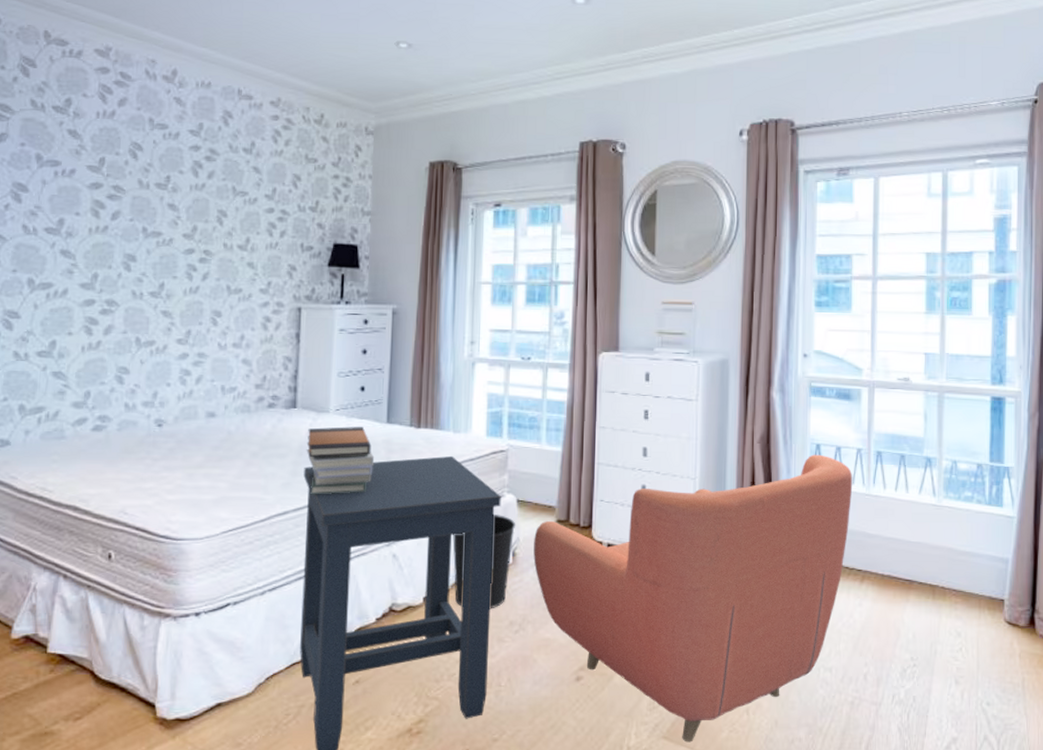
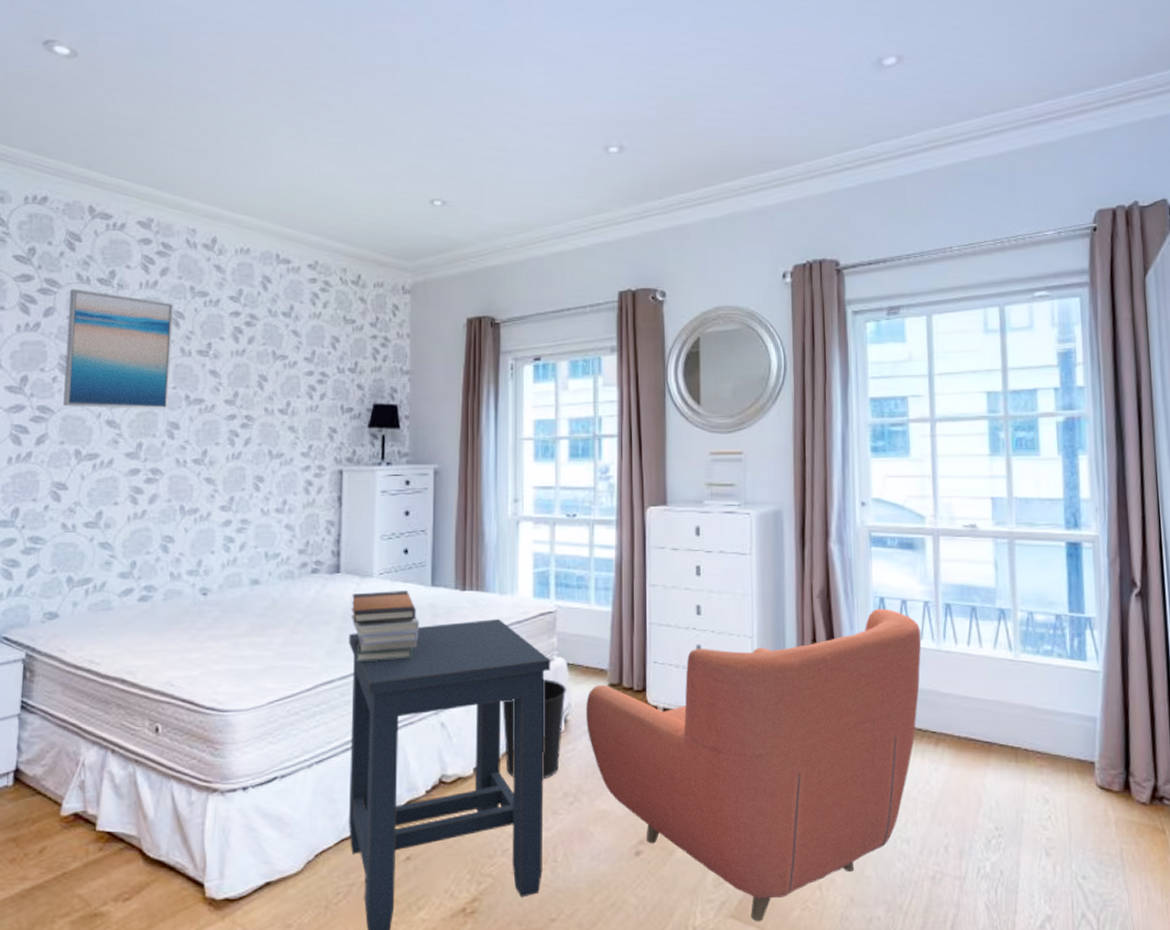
wall art: none [16,115,131,242] -> present [63,288,173,410]

